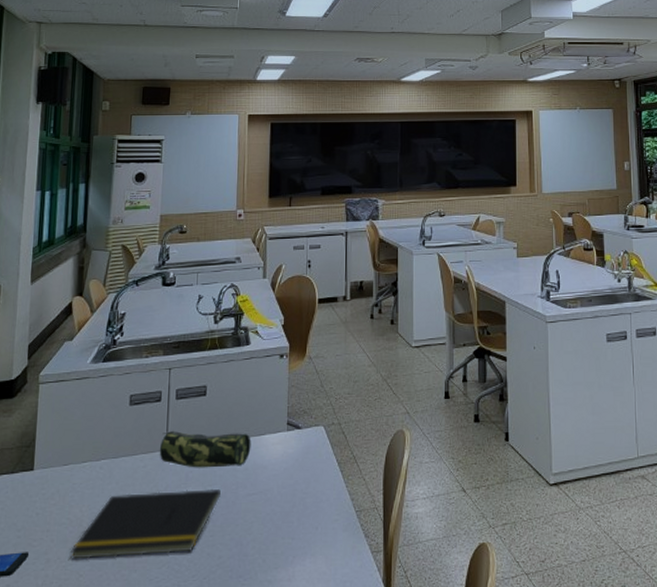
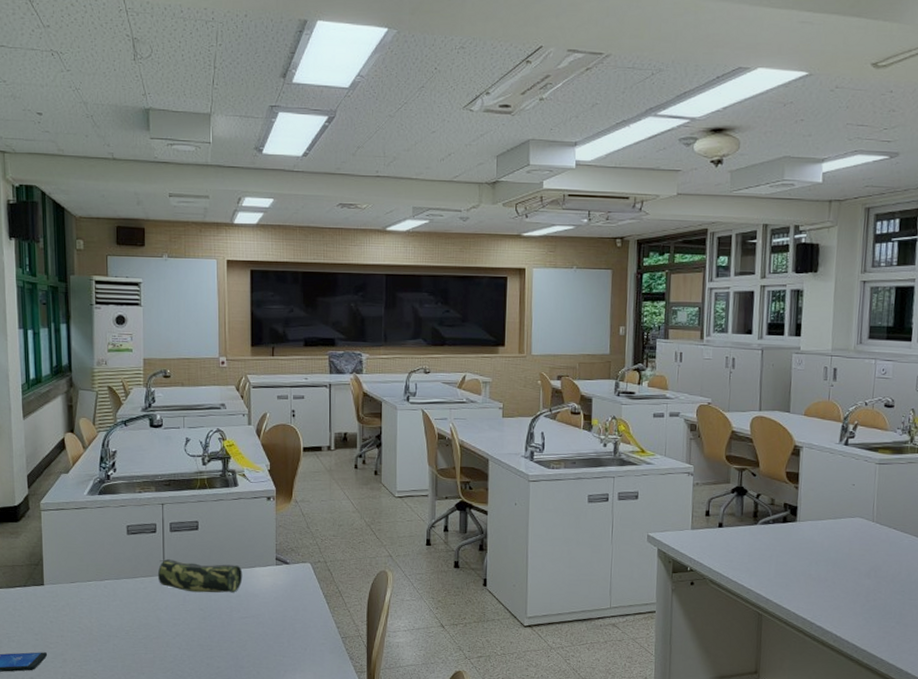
notepad: present [70,489,221,559] -> none [83,610,216,662]

